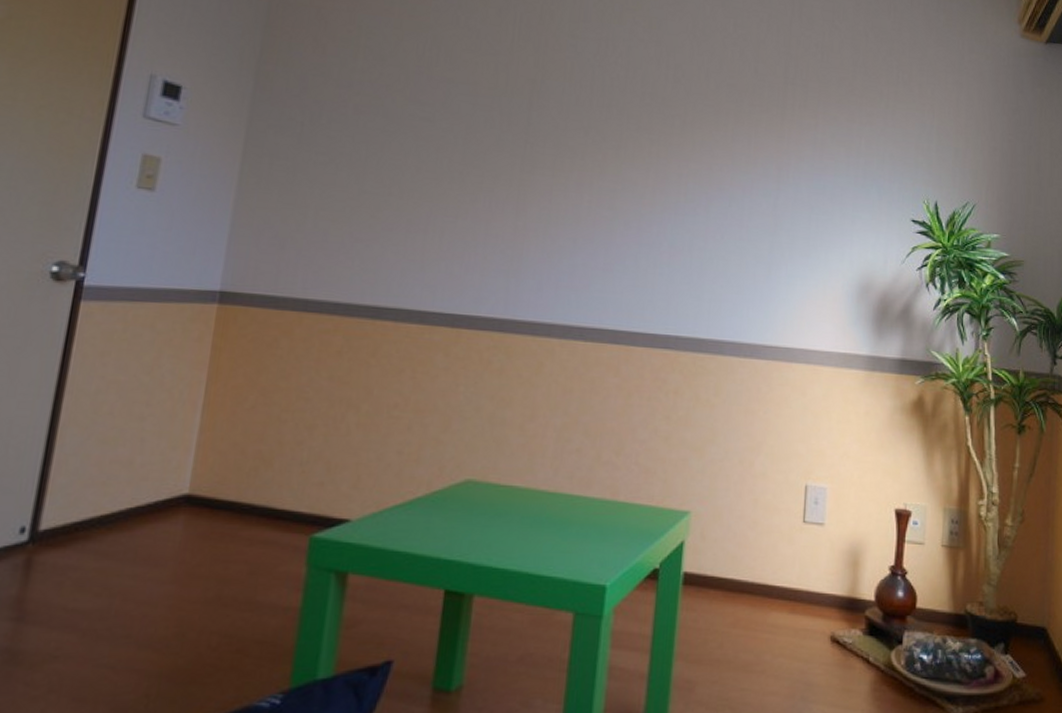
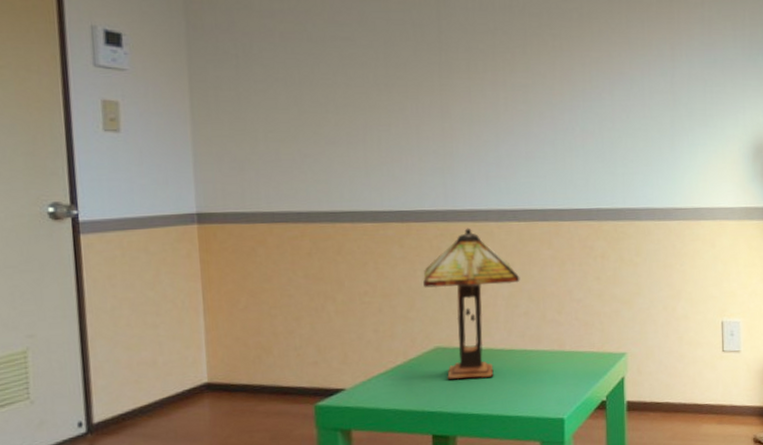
table lamp: none [464,342,578,525] -> present [423,228,520,380]

